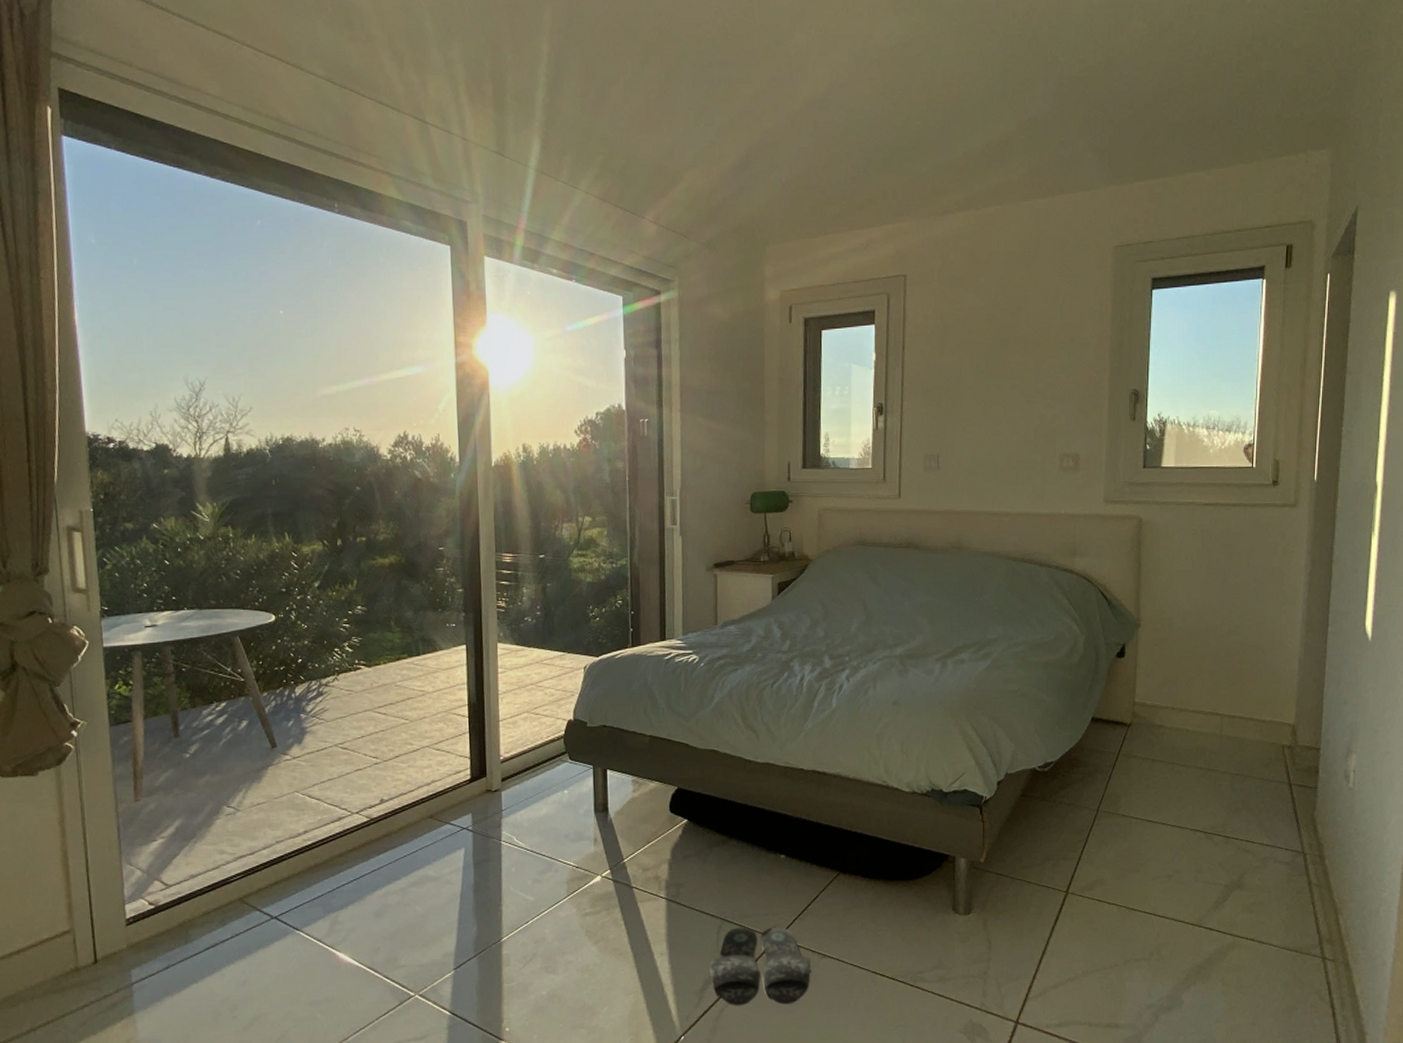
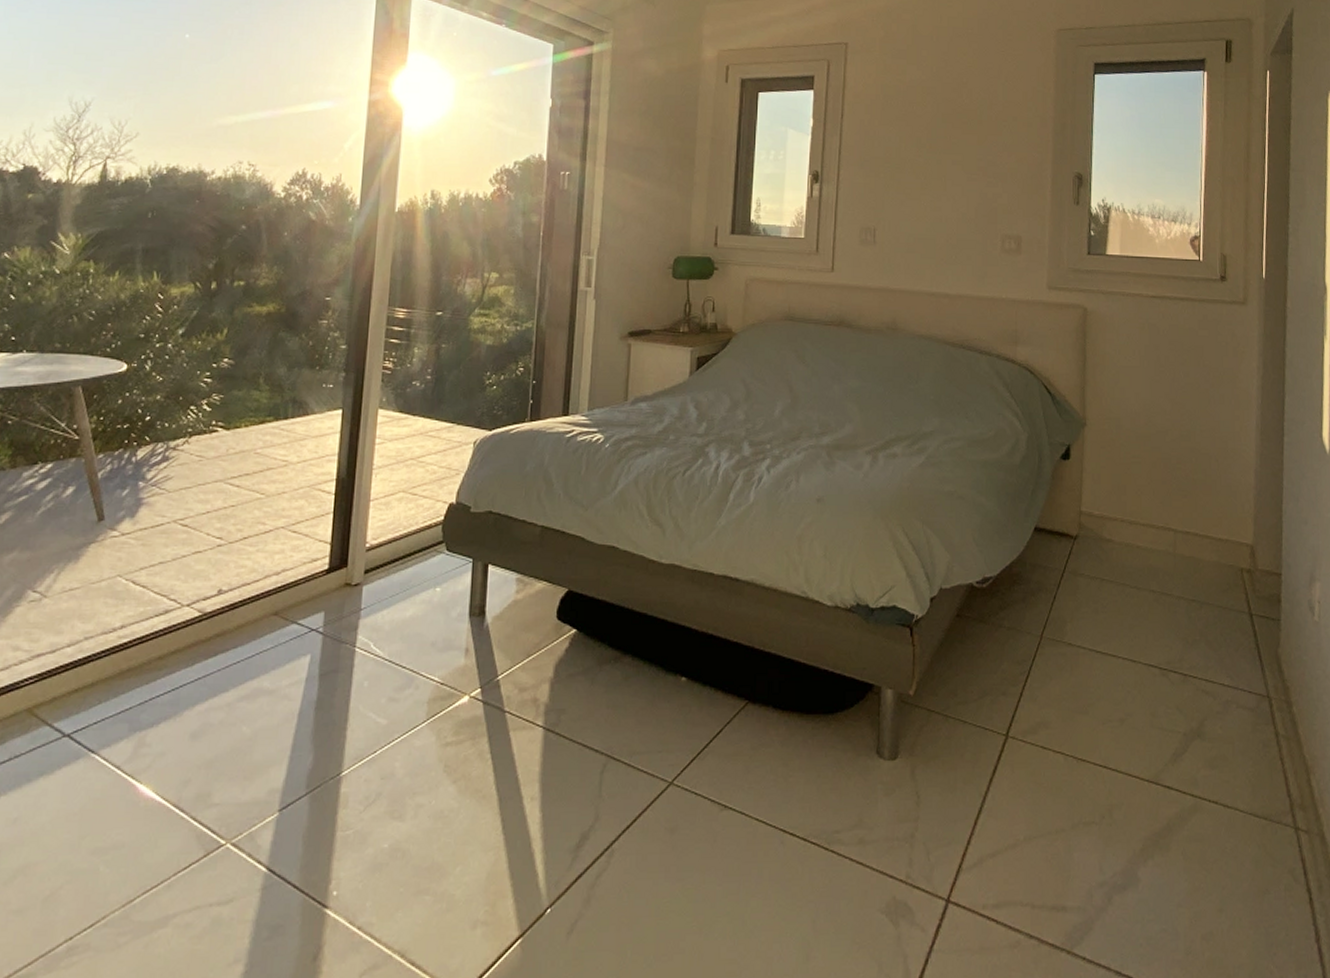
slippers: present [710,926,811,1005] -> none [588,767,709,869]

